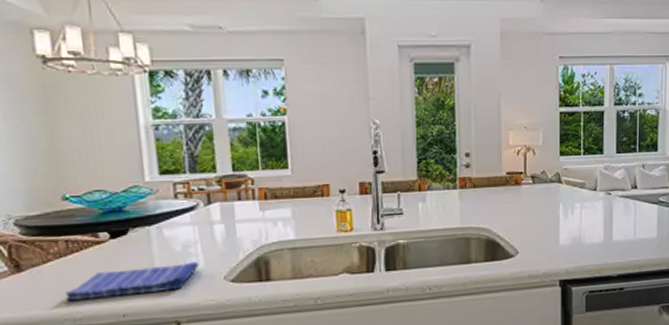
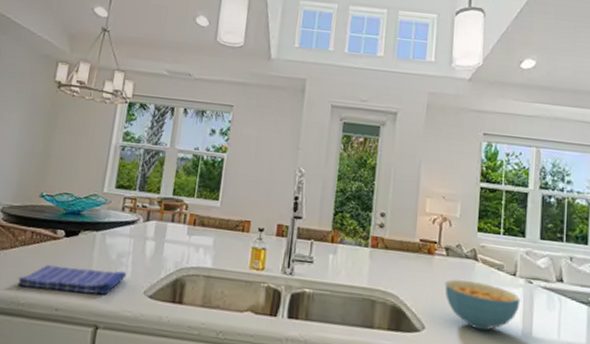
cereal bowl: none [533,202,602,245] -> present [445,279,521,331]

